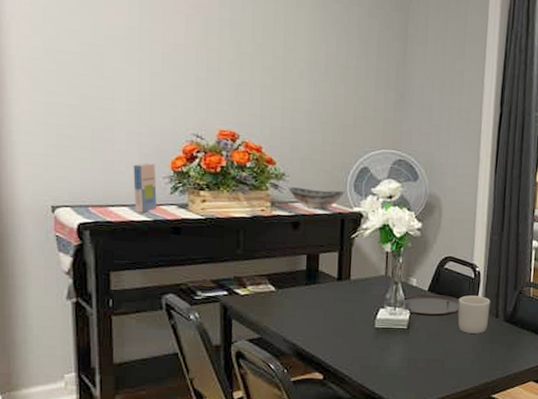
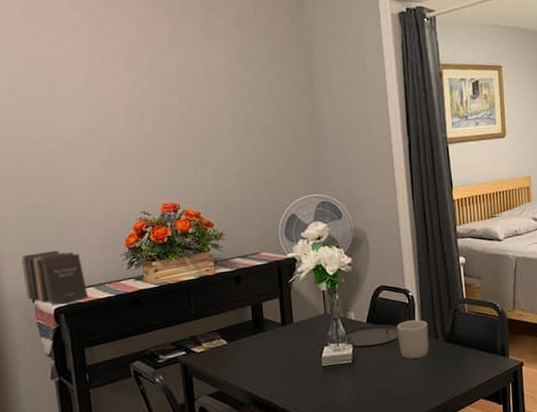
books: none [43,158,120,220] -> present [21,250,88,305]
book: present [133,163,157,213] -> none [94,244,117,291]
decorative bowl: present [287,187,346,209] -> none [227,240,279,261]

